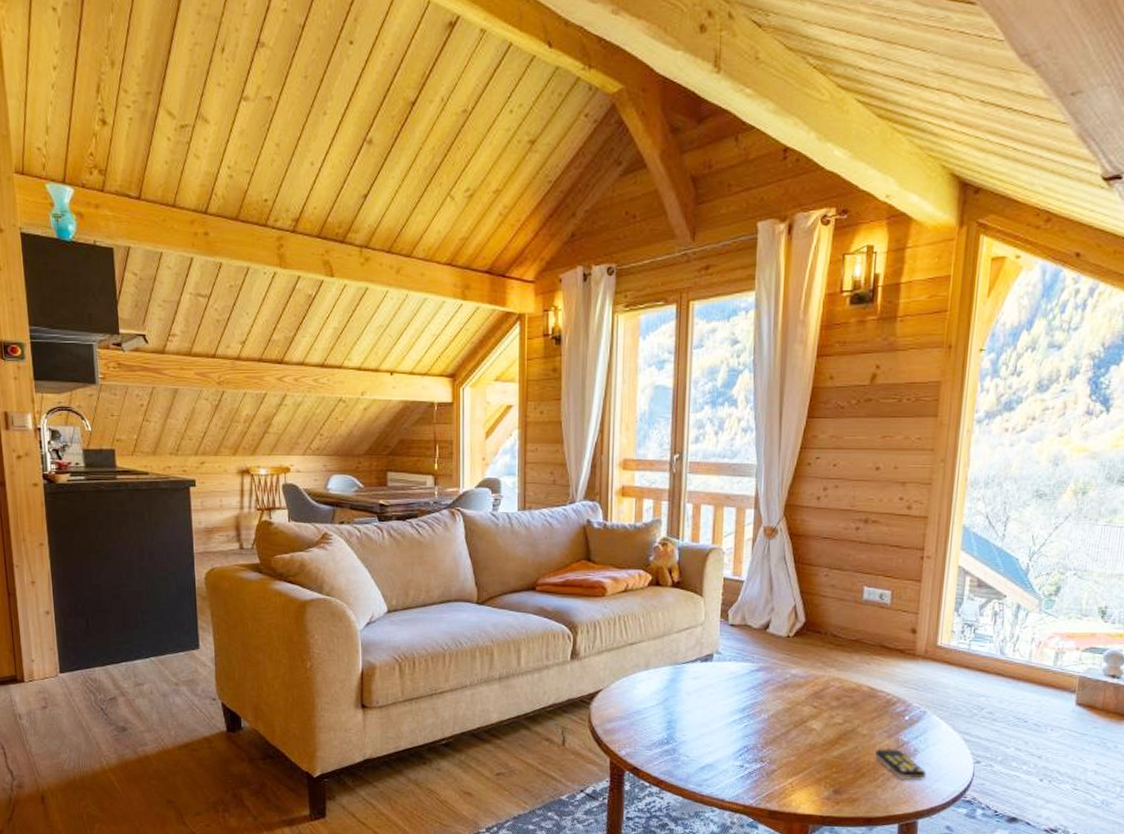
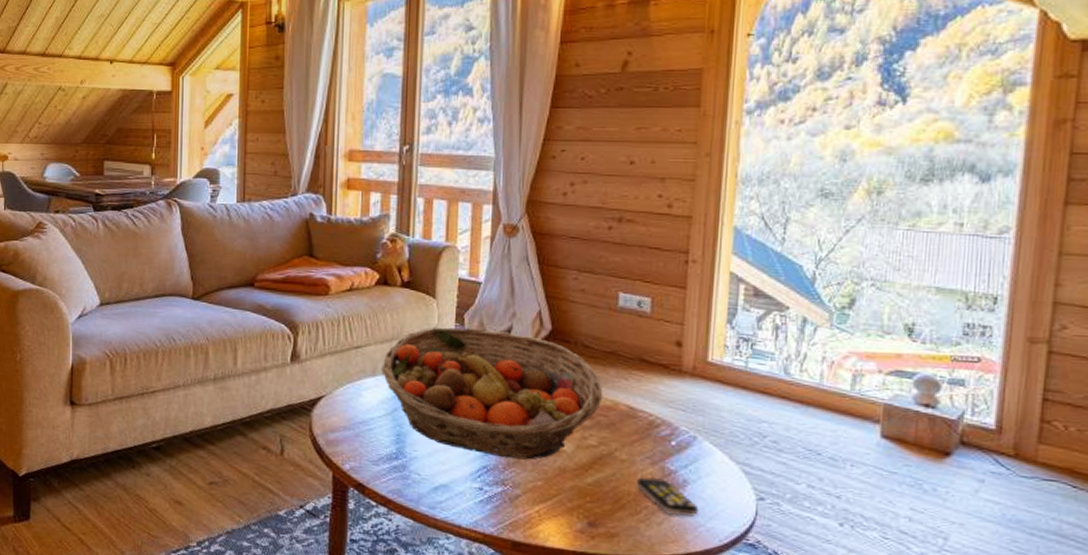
fruit basket: none [654,623,849,739] -> present [381,327,603,460]

